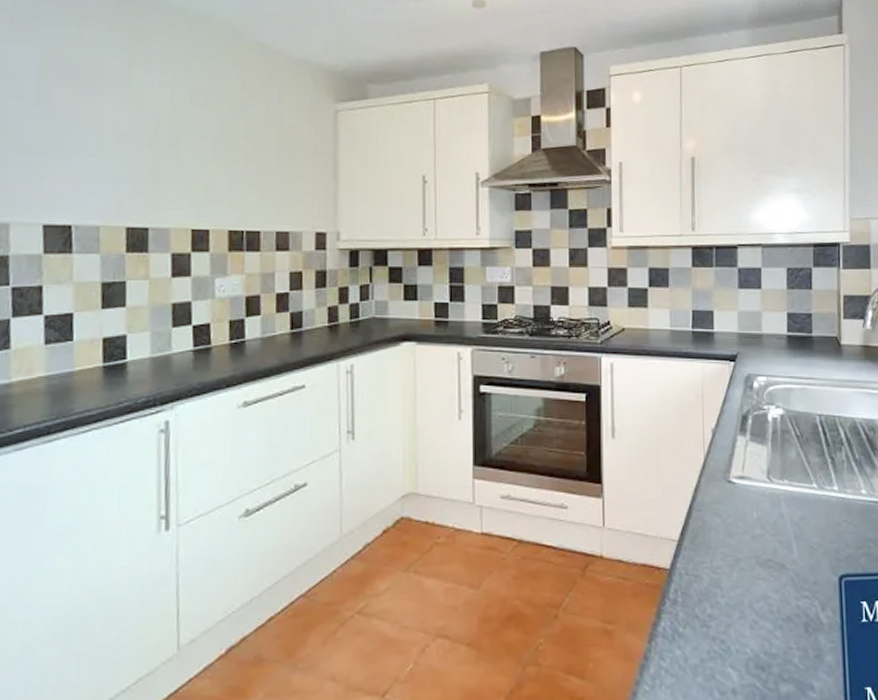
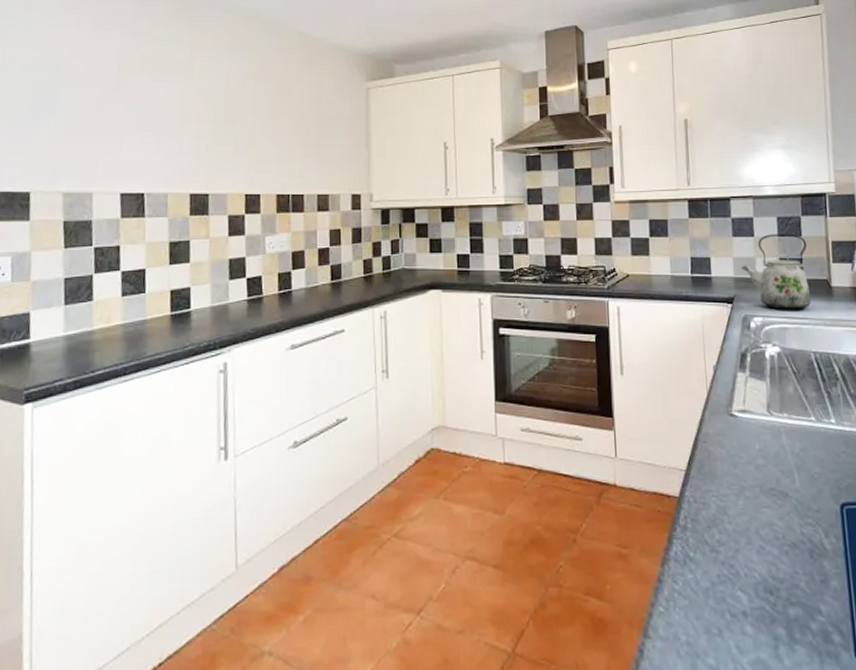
kettle: none [746,286,819,369] -> present [741,234,812,310]

